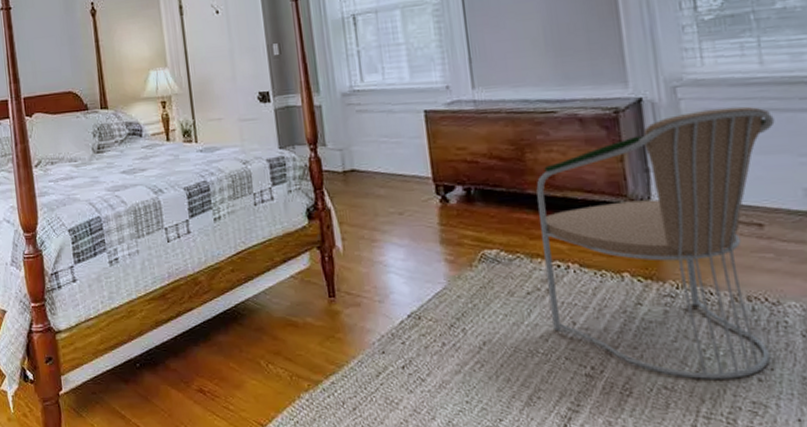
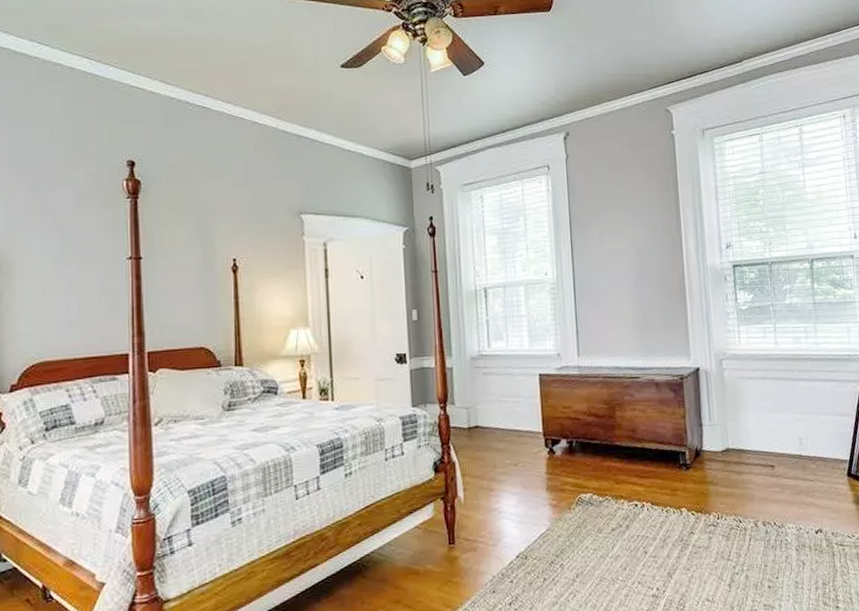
armchair: present [536,106,775,379] -> none [622,376,783,591]

